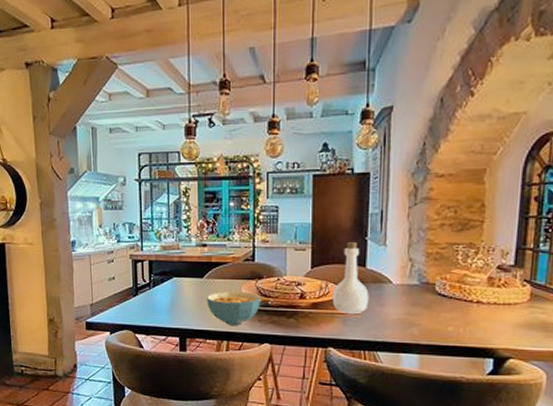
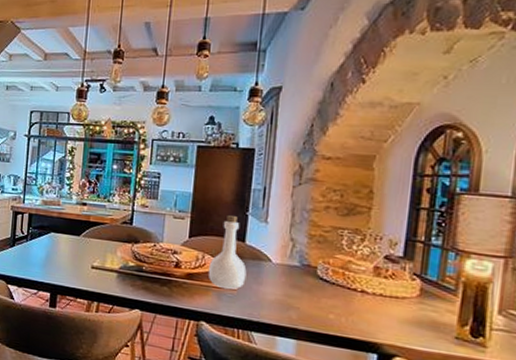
cereal bowl: present [206,292,261,325] -> none [81,251,135,288]

